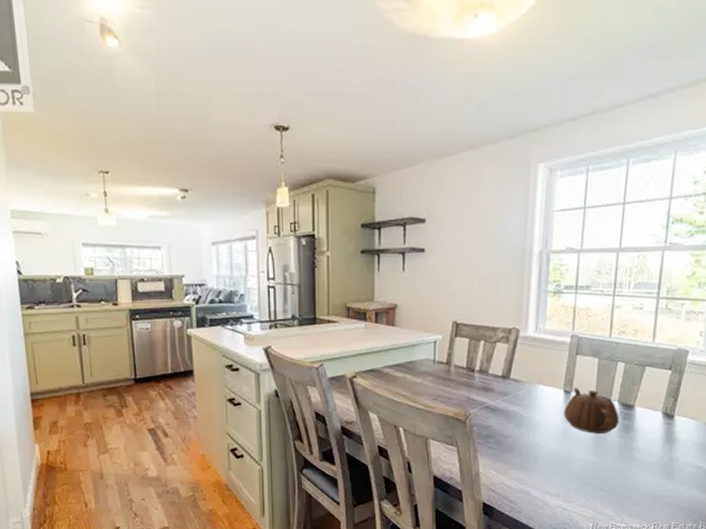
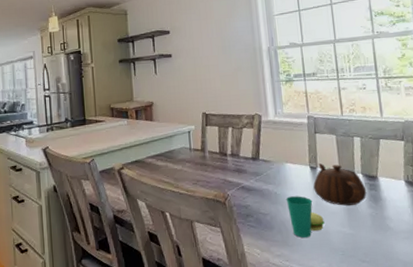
cup: none [532,420,569,463] -> present [286,196,324,238]

